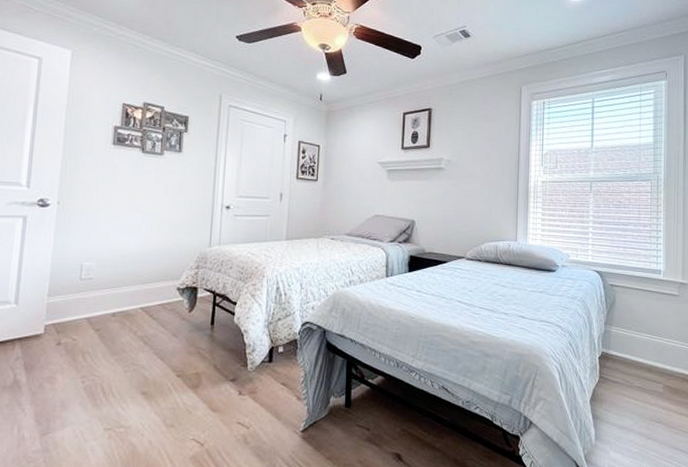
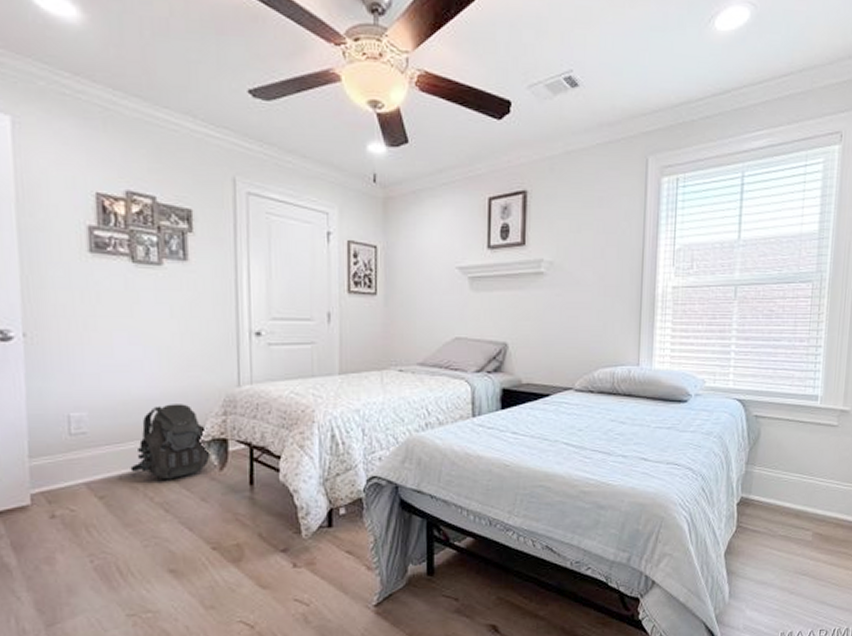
backpack: none [122,258,185,318] -> present [130,404,212,480]

